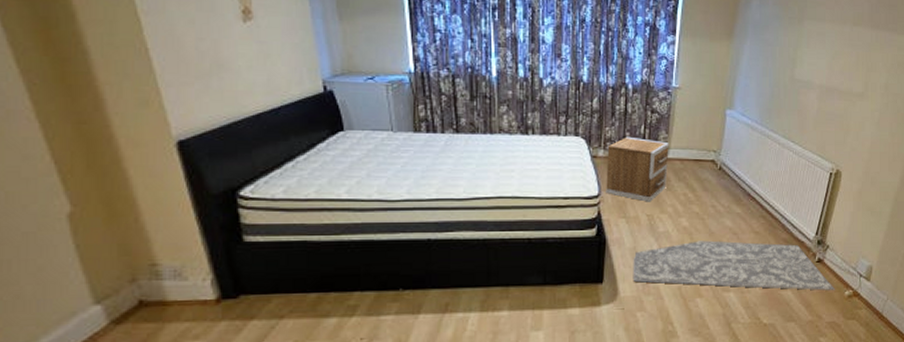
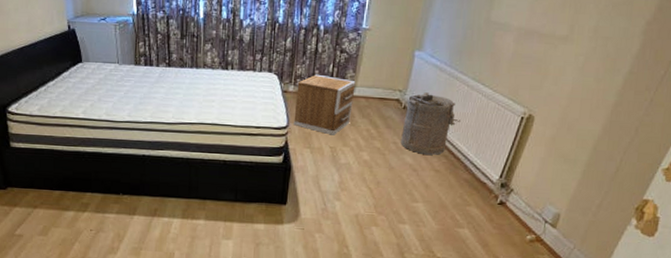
rug: present [633,240,836,291] -> none [313,174,517,234]
laundry hamper: none [719,152,775,216] -> present [401,92,460,155]

